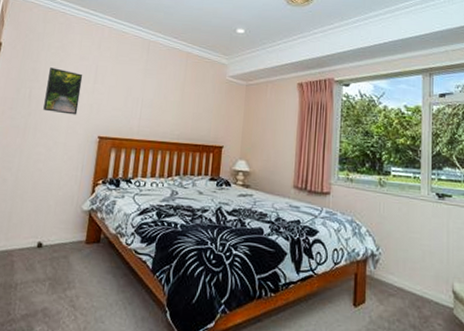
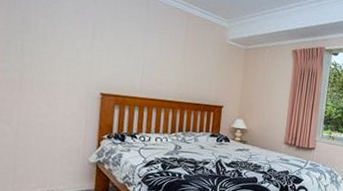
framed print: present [43,67,83,115] -> none [39,19,80,71]

